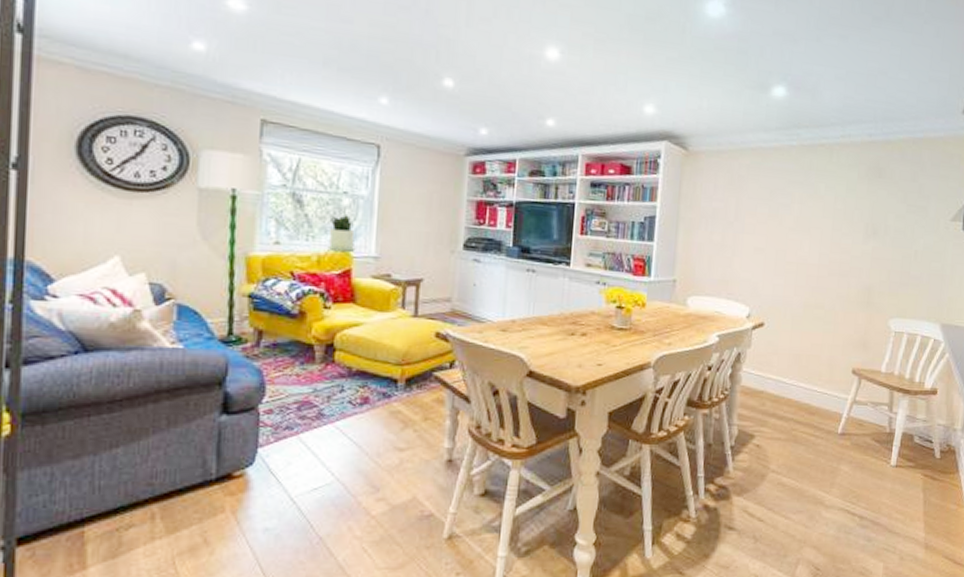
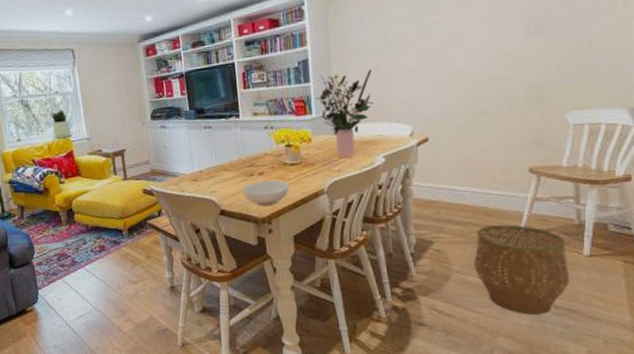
bowl: none [558,343,614,373] -> present [241,180,290,206]
bouquet: none [655,235,719,332] -> present [314,68,374,159]
basket: none [790,424,877,524] -> present [474,224,570,315]

